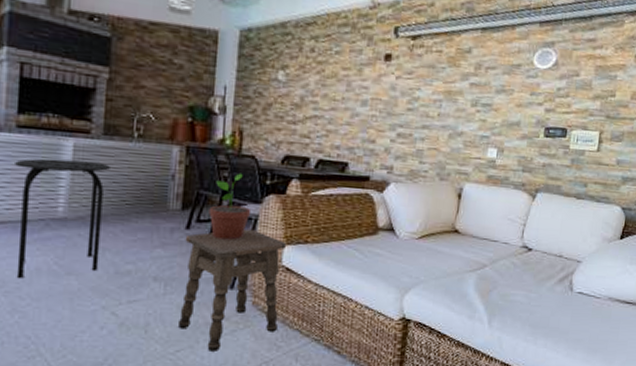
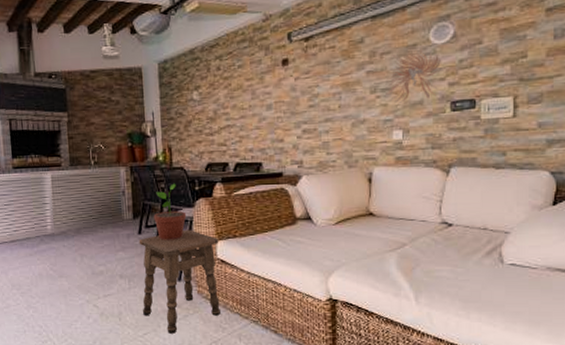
stool: present [15,158,112,279] -> none [15,188,80,283]
wall sculpture: none [486,66,541,125] -> present [385,44,441,103]

